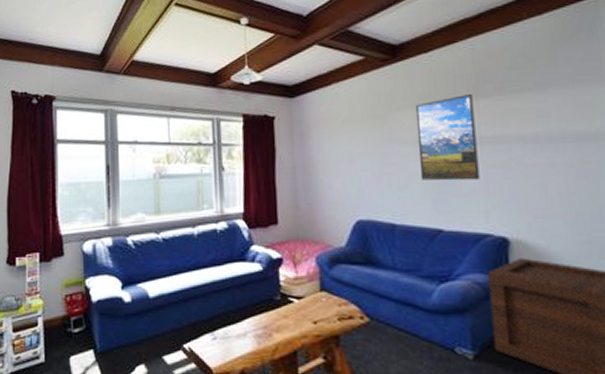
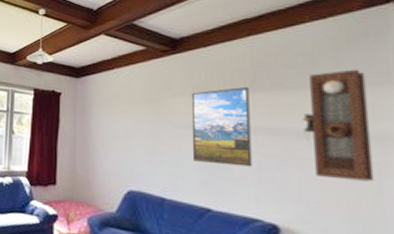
pendulum clock: none [524,67,593,183] -> present [301,69,375,182]

